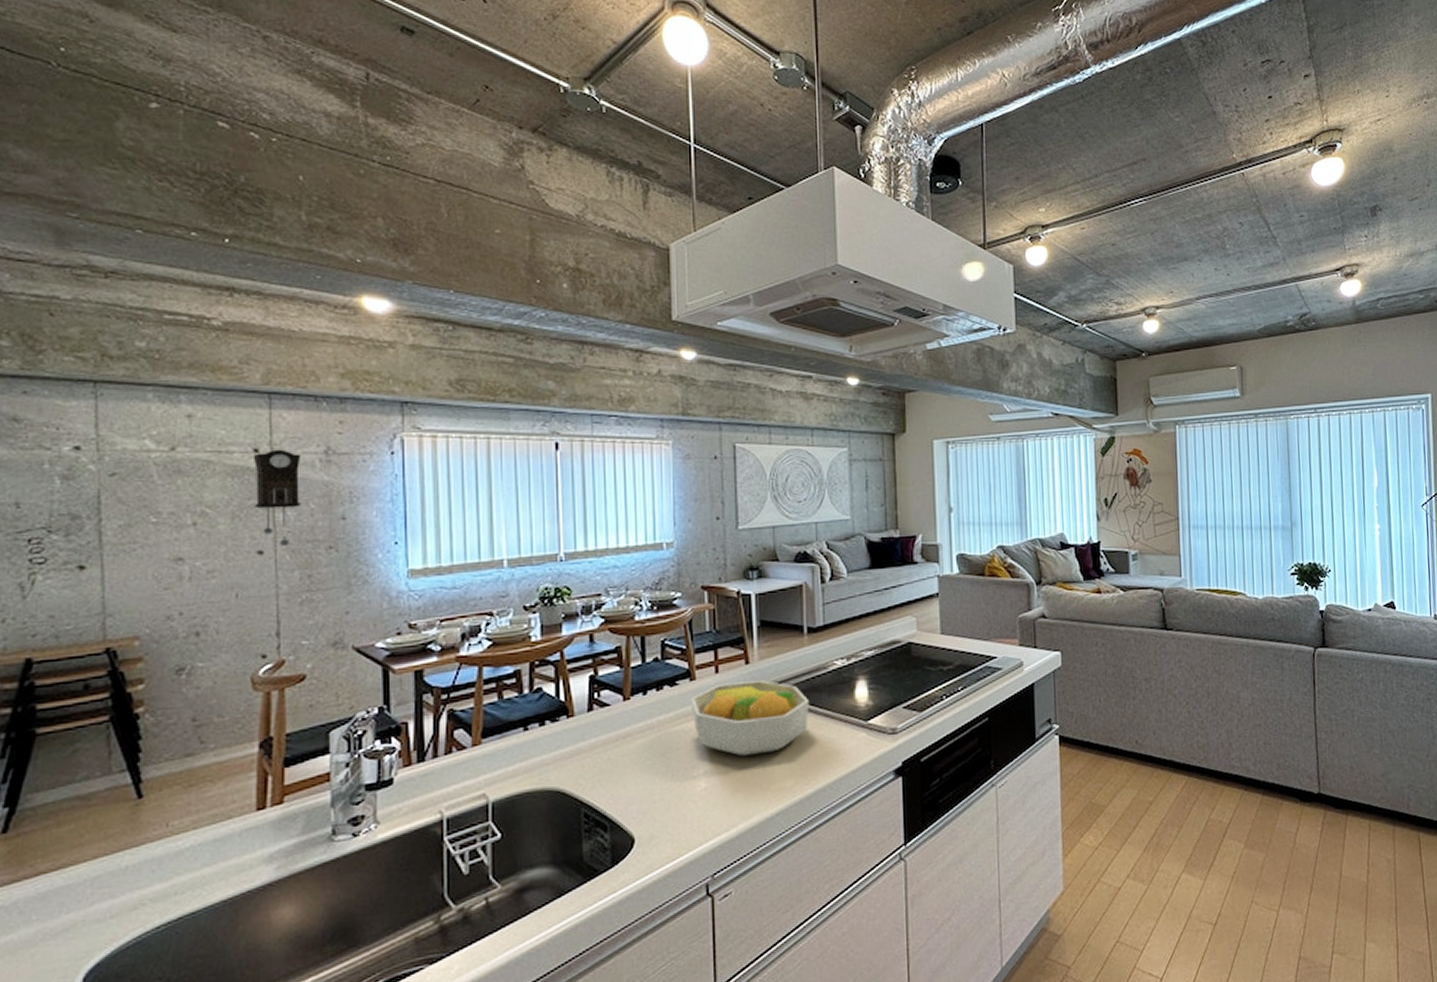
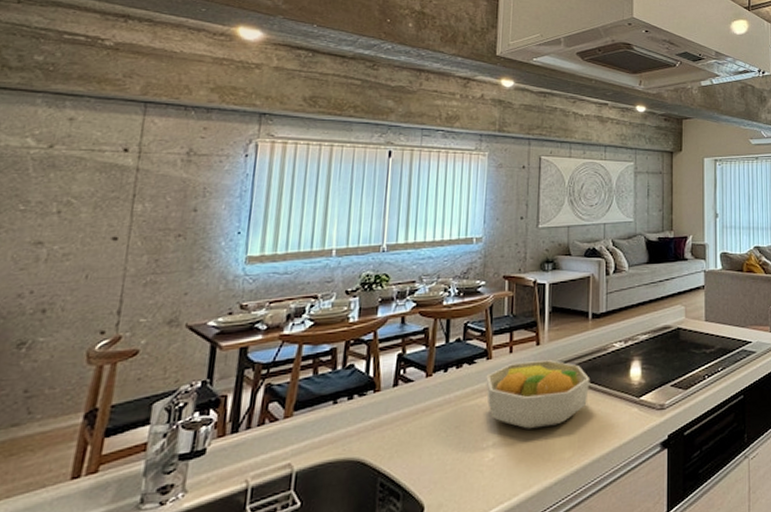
pendulum clock: present [252,449,301,547] -> none [116,149,166,234]

